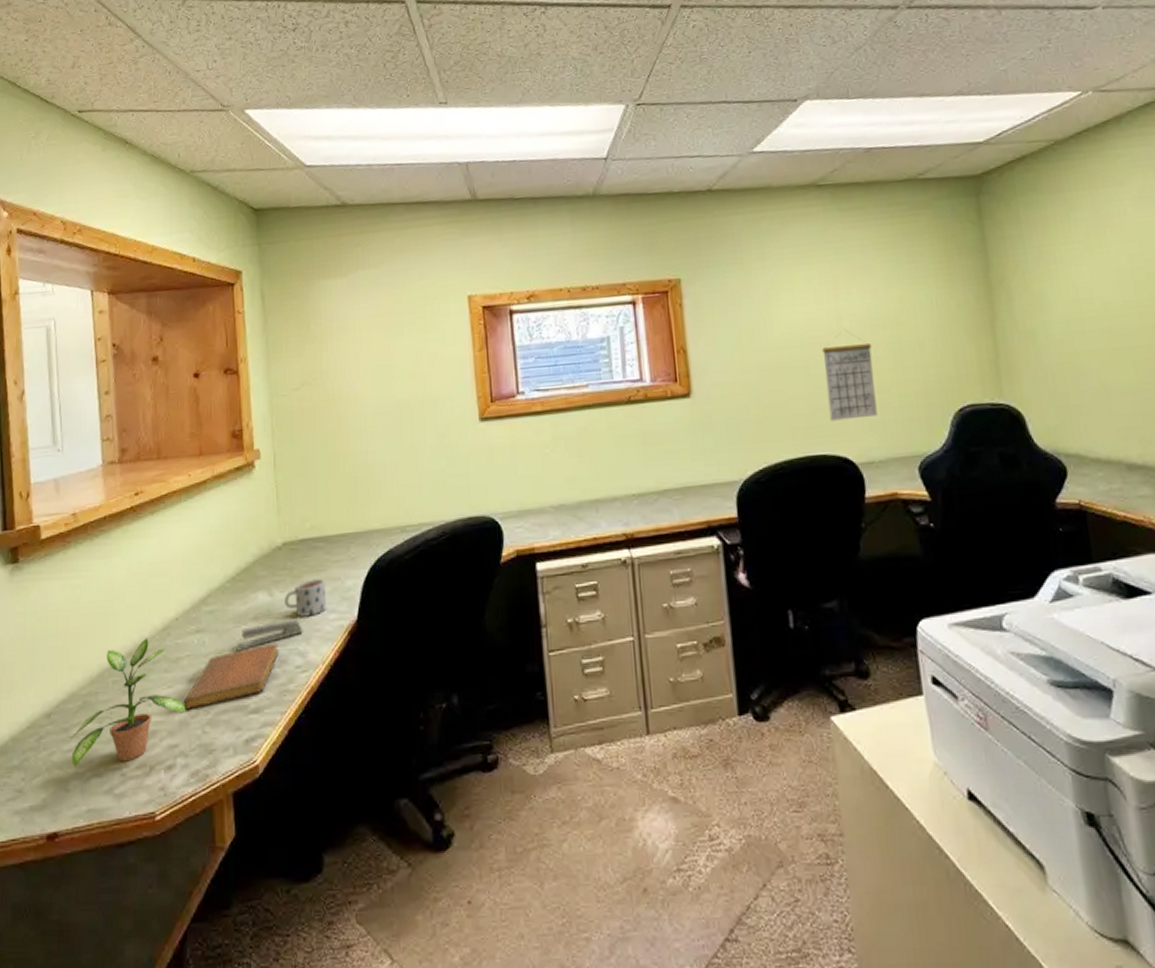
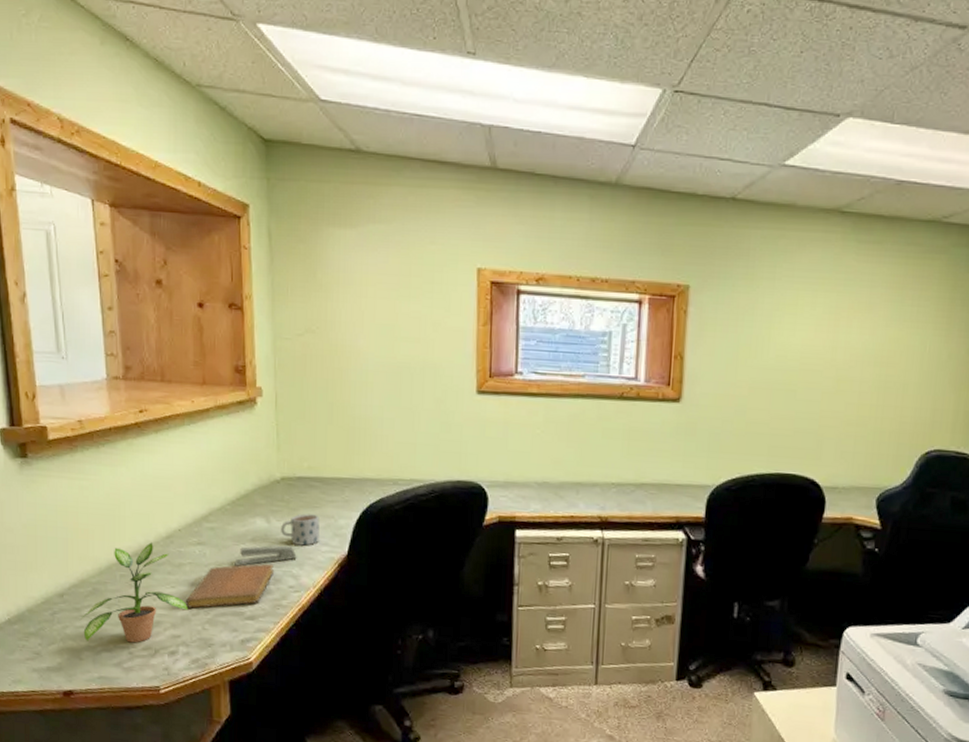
calendar: present [822,331,878,421] -> none [806,363,860,447]

